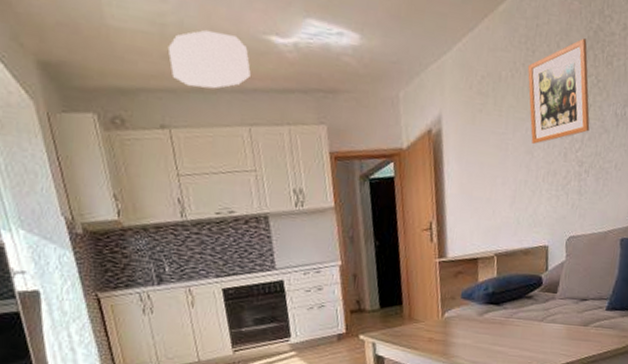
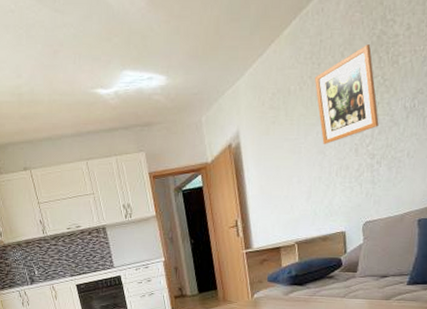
ceiling light: present [167,29,251,89] -> none [24,92,84,136]

